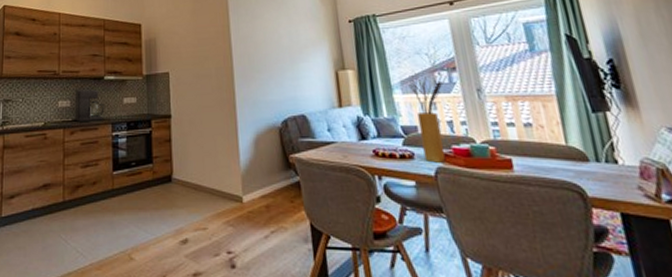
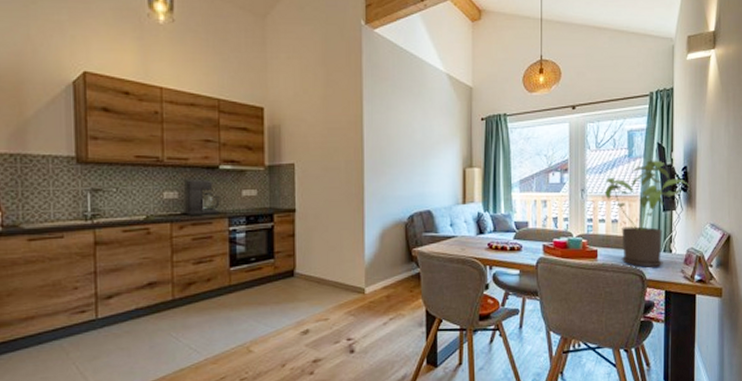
vase: present [408,72,447,163] -> none [526,172,559,254]
house plant: none [505,53,623,183] -> present [604,160,689,268]

